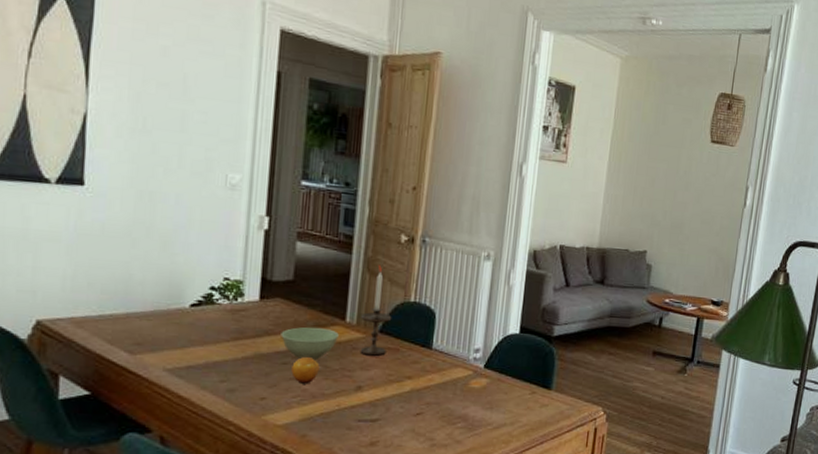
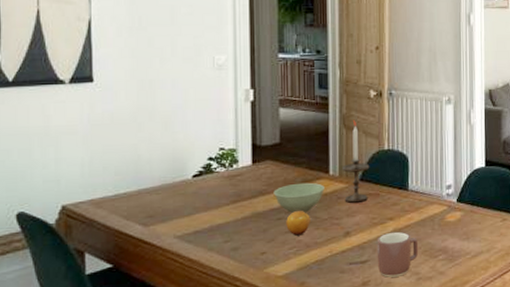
mug: none [388,391,436,440] -> present [376,231,418,277]

